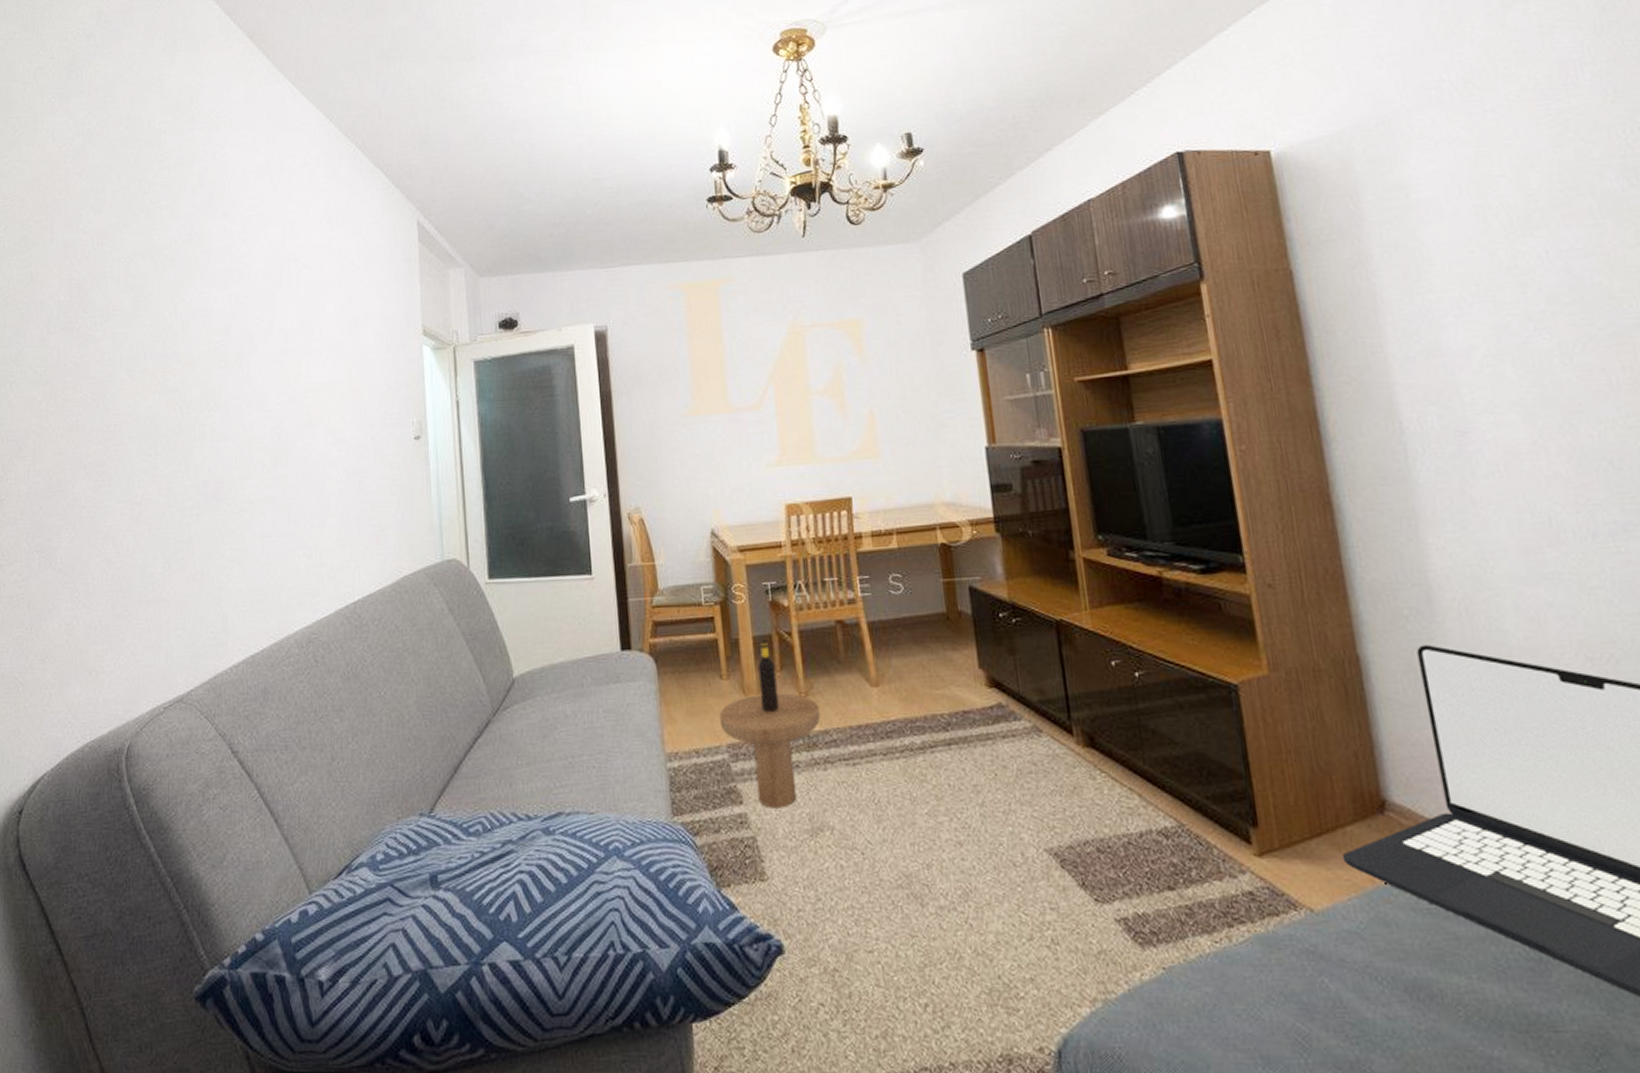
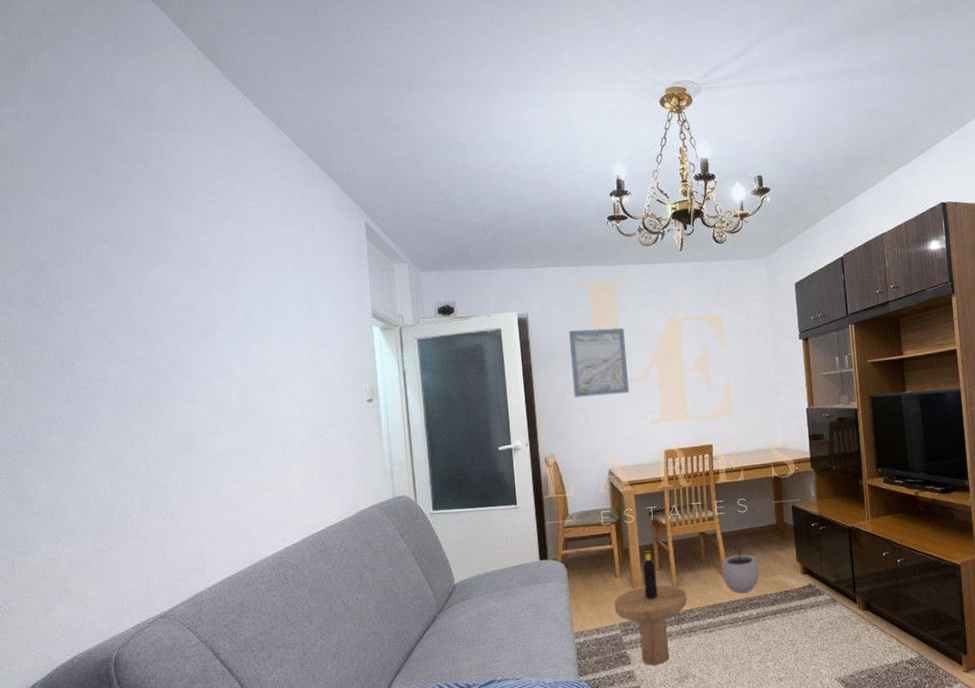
wall art: none [659,341,738,433] -> present [569,328,630,397]
plant pot: none [869,643,924,711] -> present [722,547,759,593]

